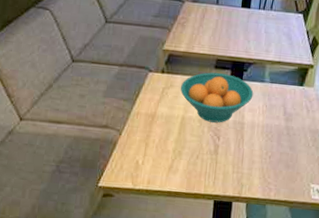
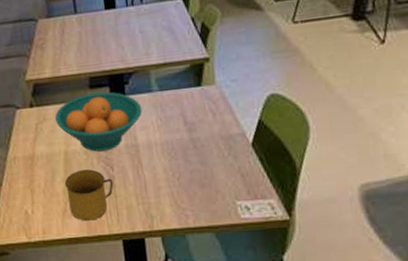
mug: none [175,134,217,180] -> present [64,169,114,221]

